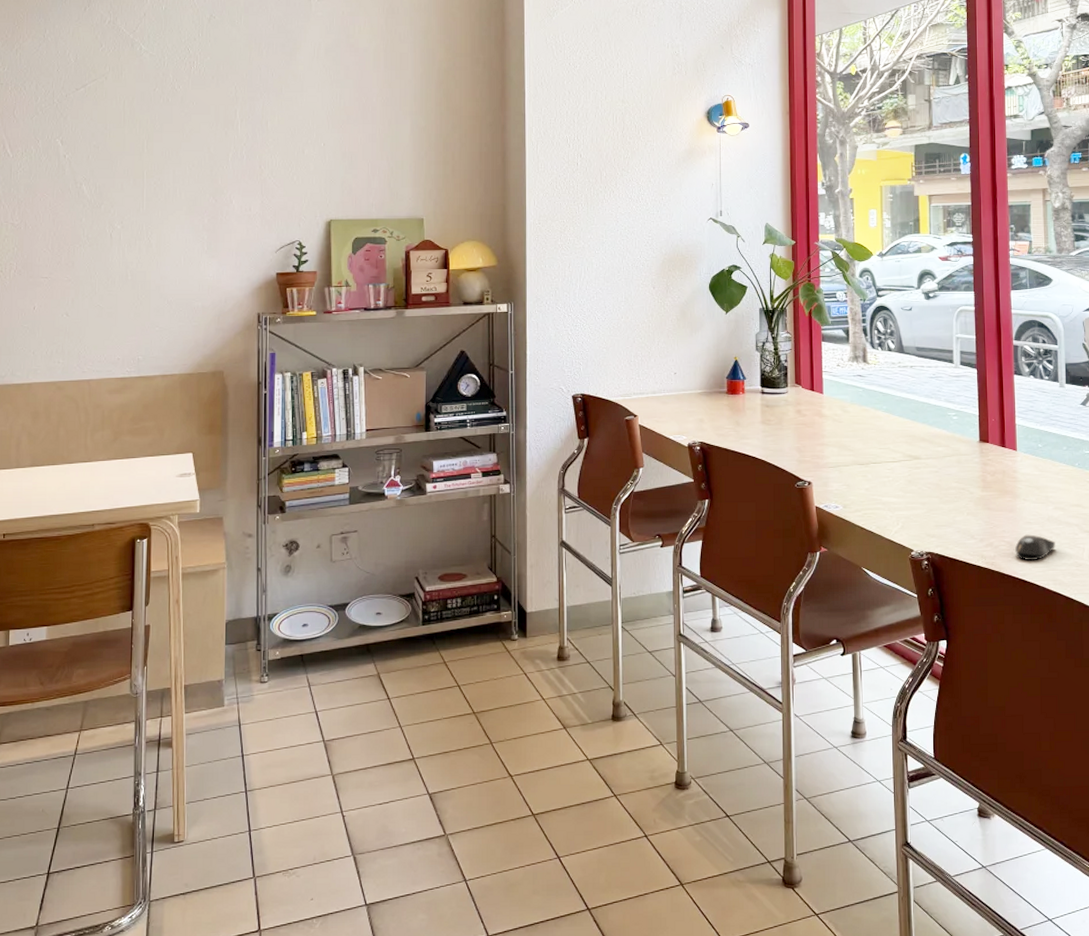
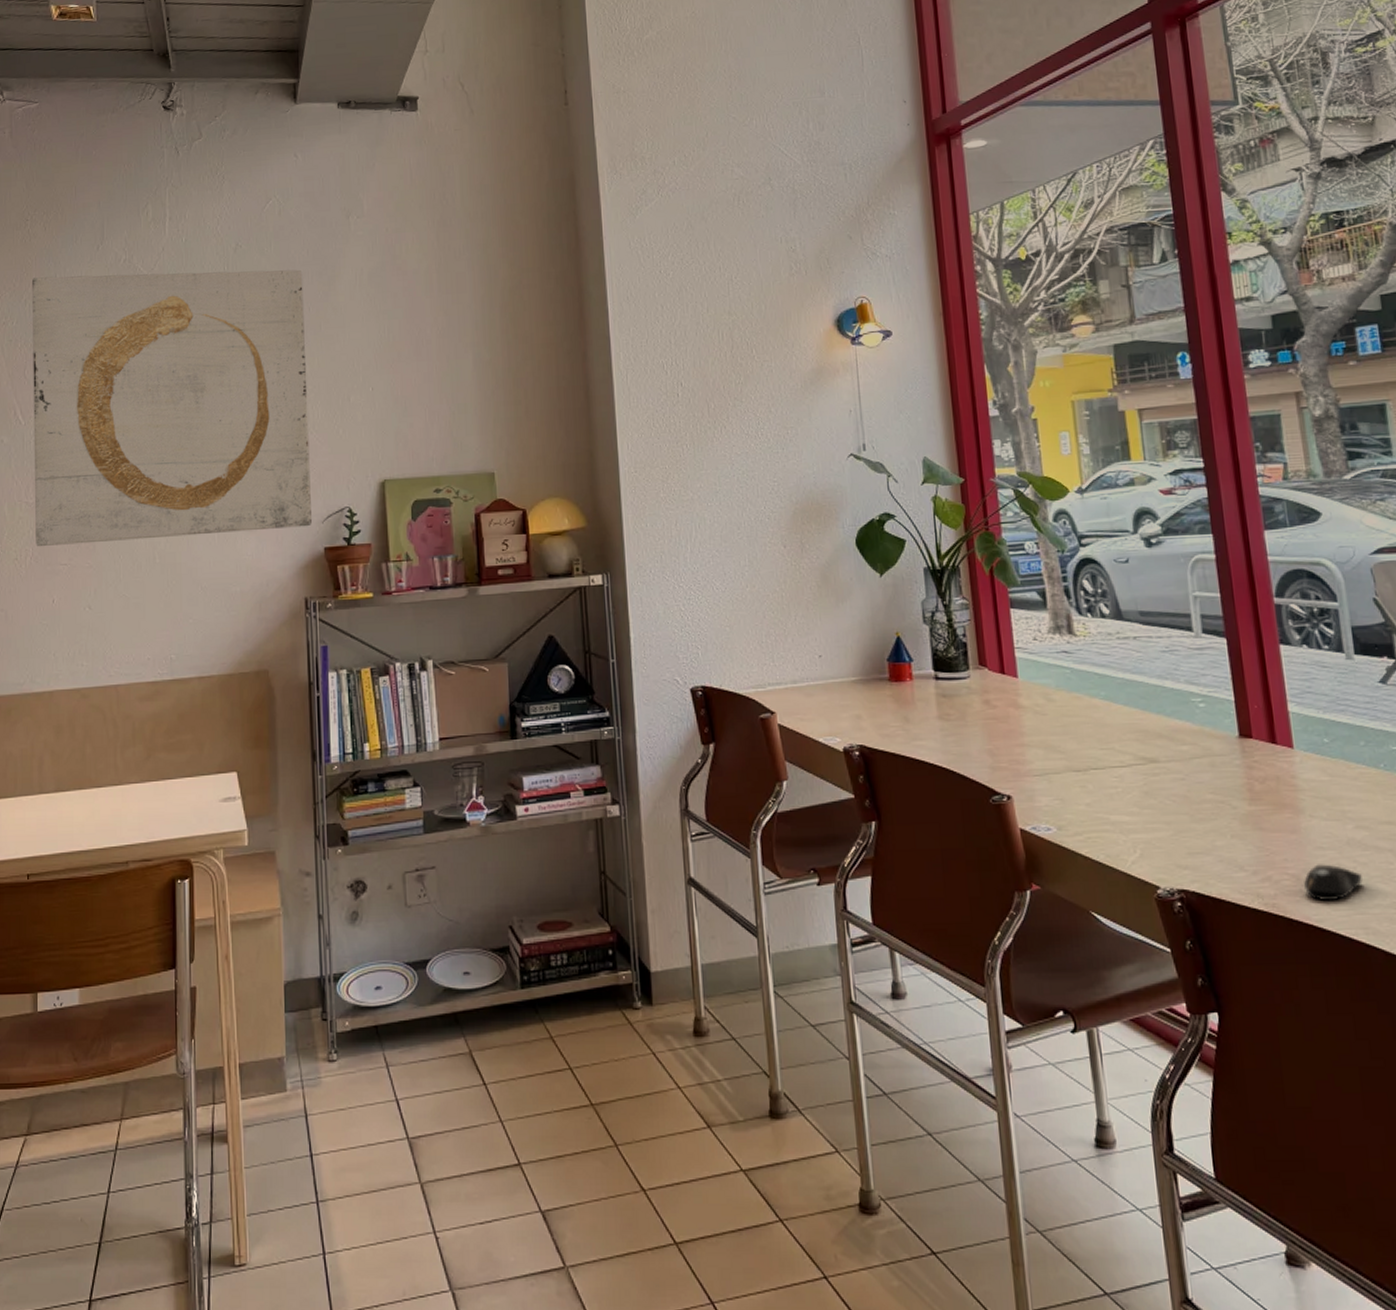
wall art: none [19,31,268,262] -> present [32,269,312,547]

